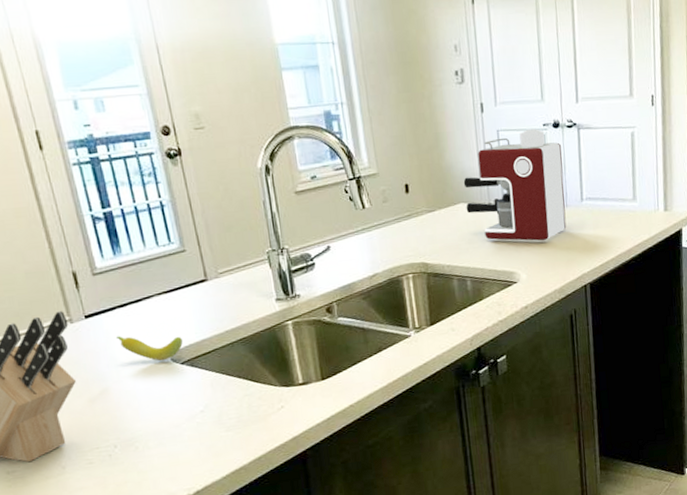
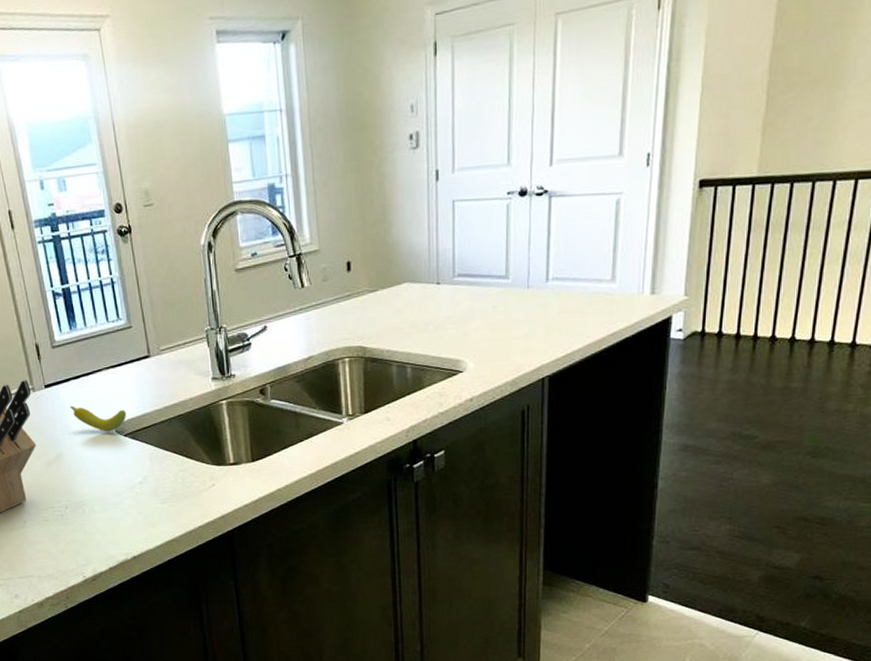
coffee maker: present [463,129,567,241] -> none [410,198,528,327]

